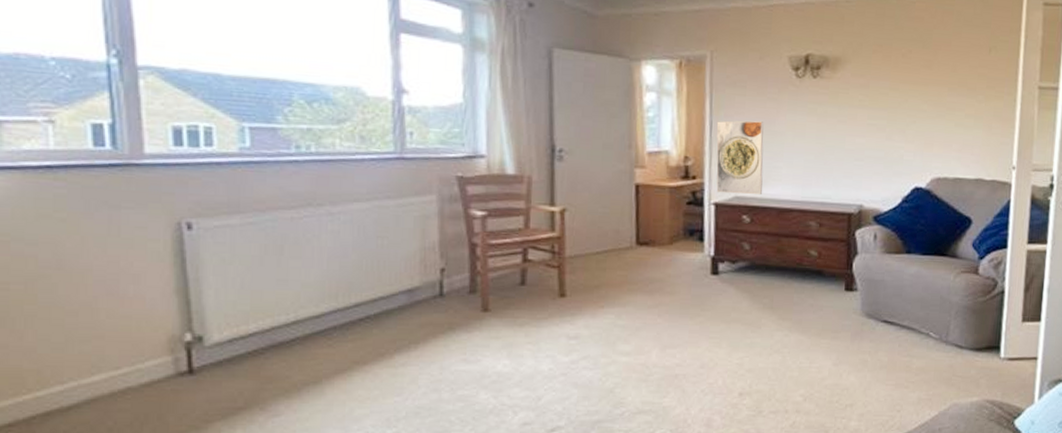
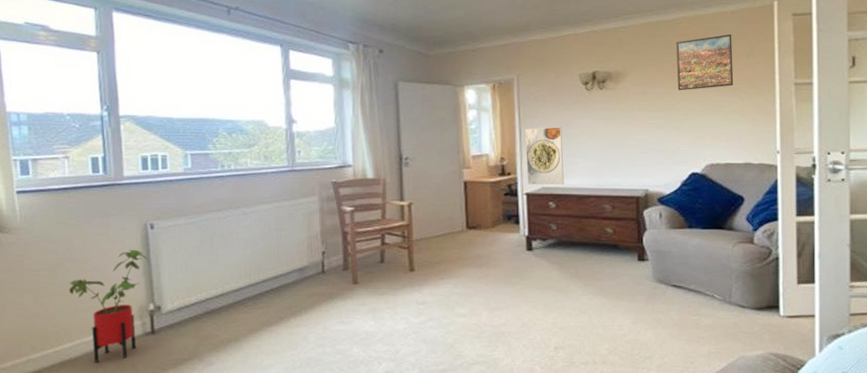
house plant: none [56,256,185,414] -> present [68,249,149,364]
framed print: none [906,21,974,87] -> present [676,34,734,91]

